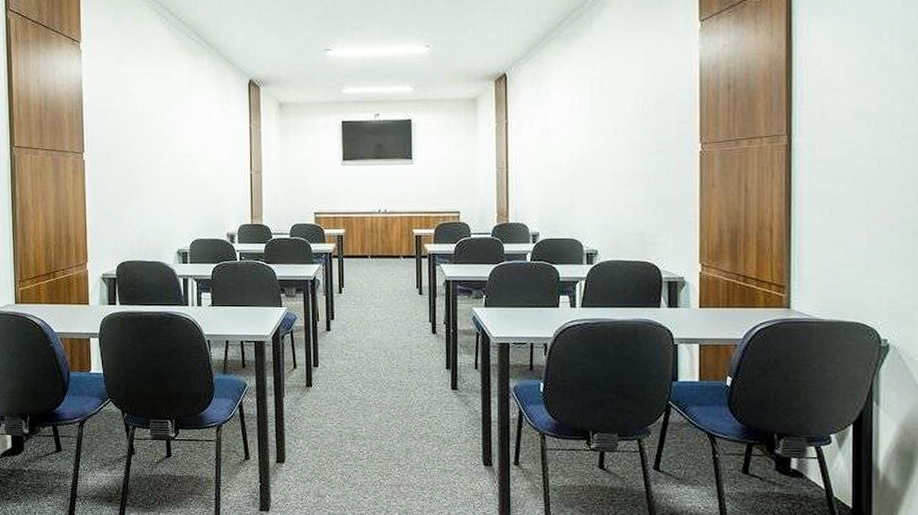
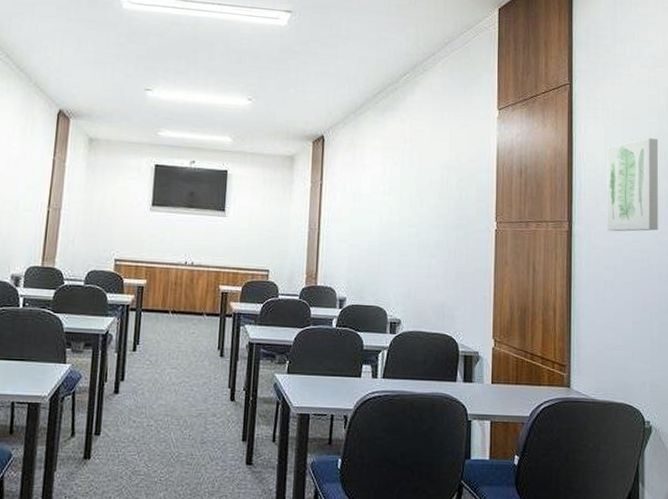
wall art: none [836,29,904,141] -> present [607,137,659,232]

